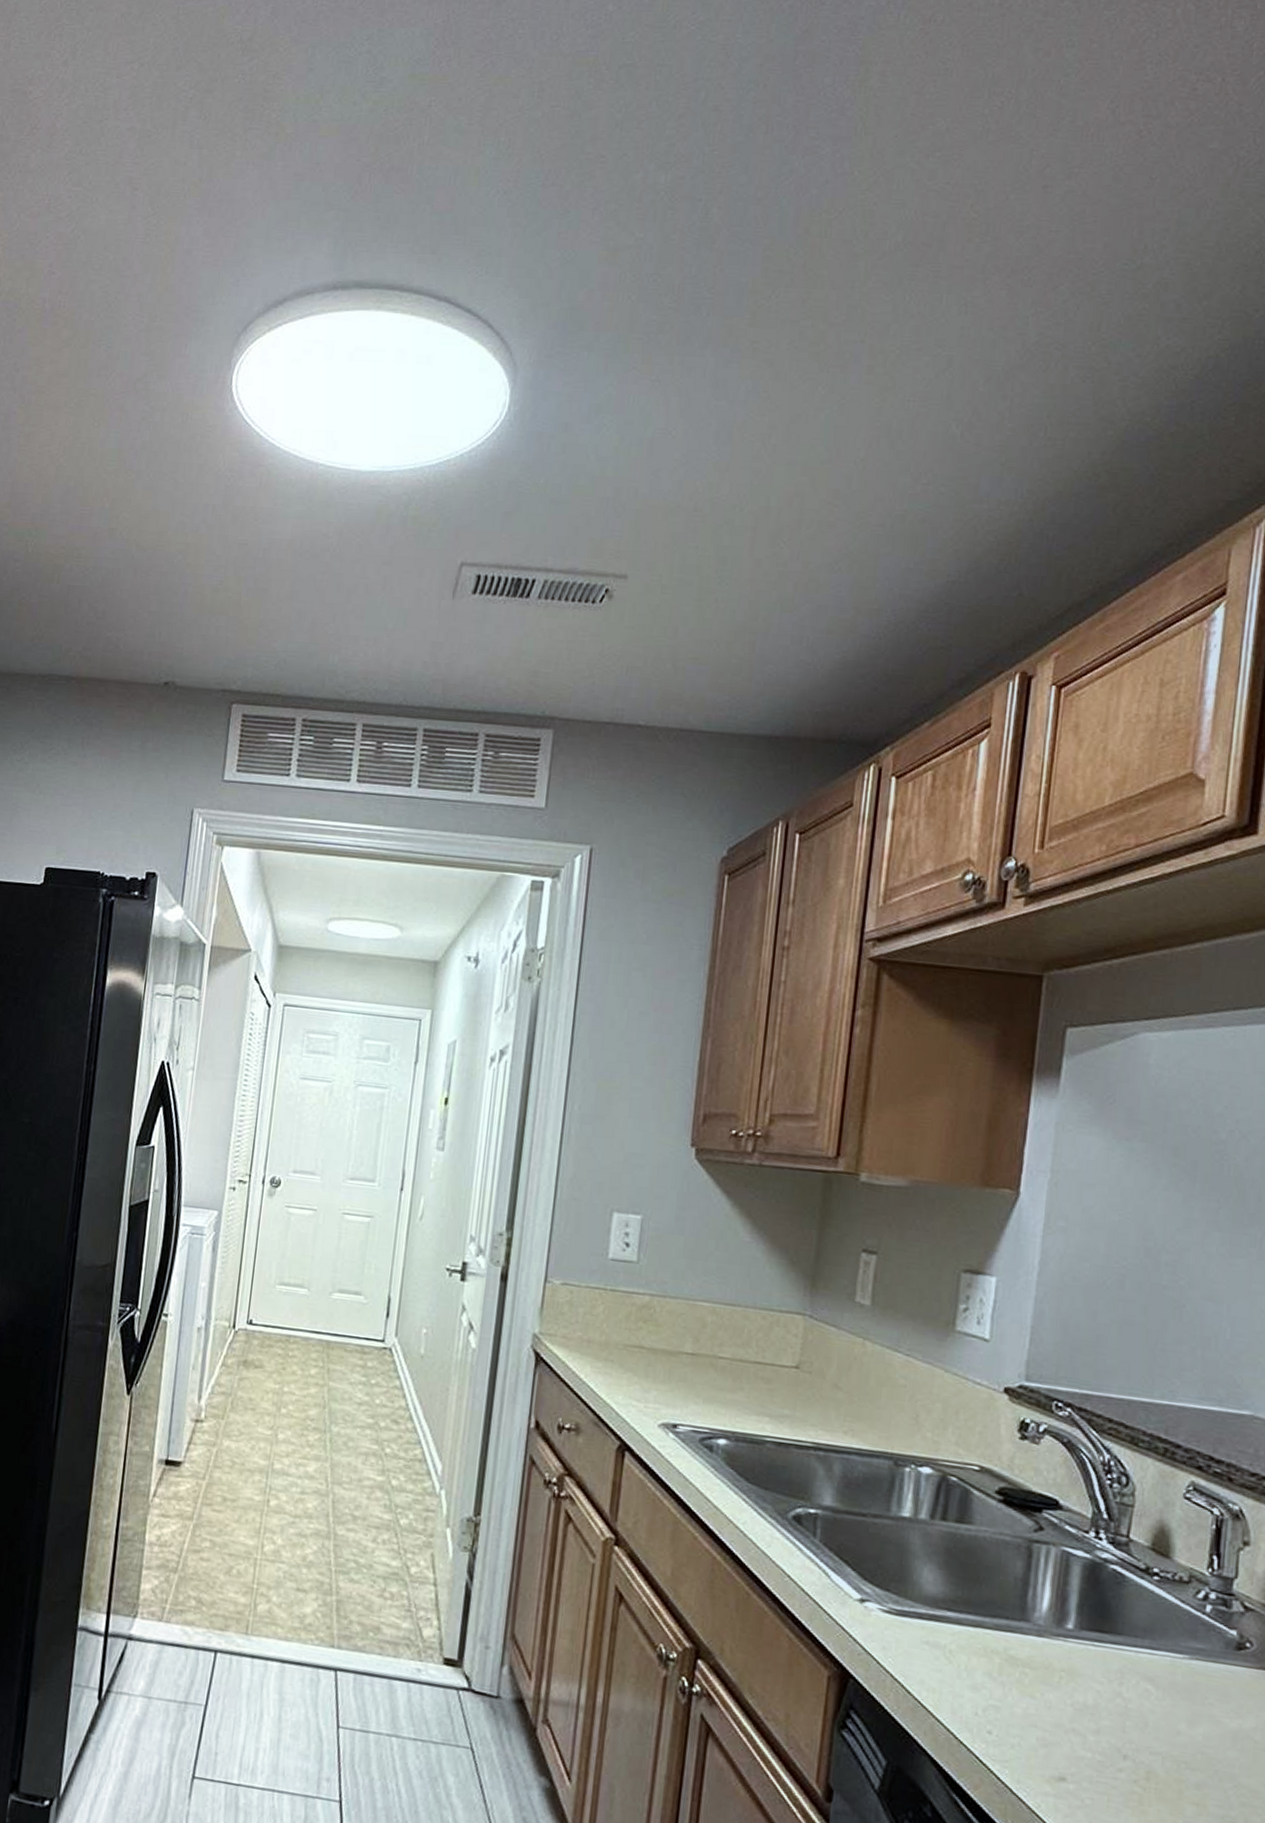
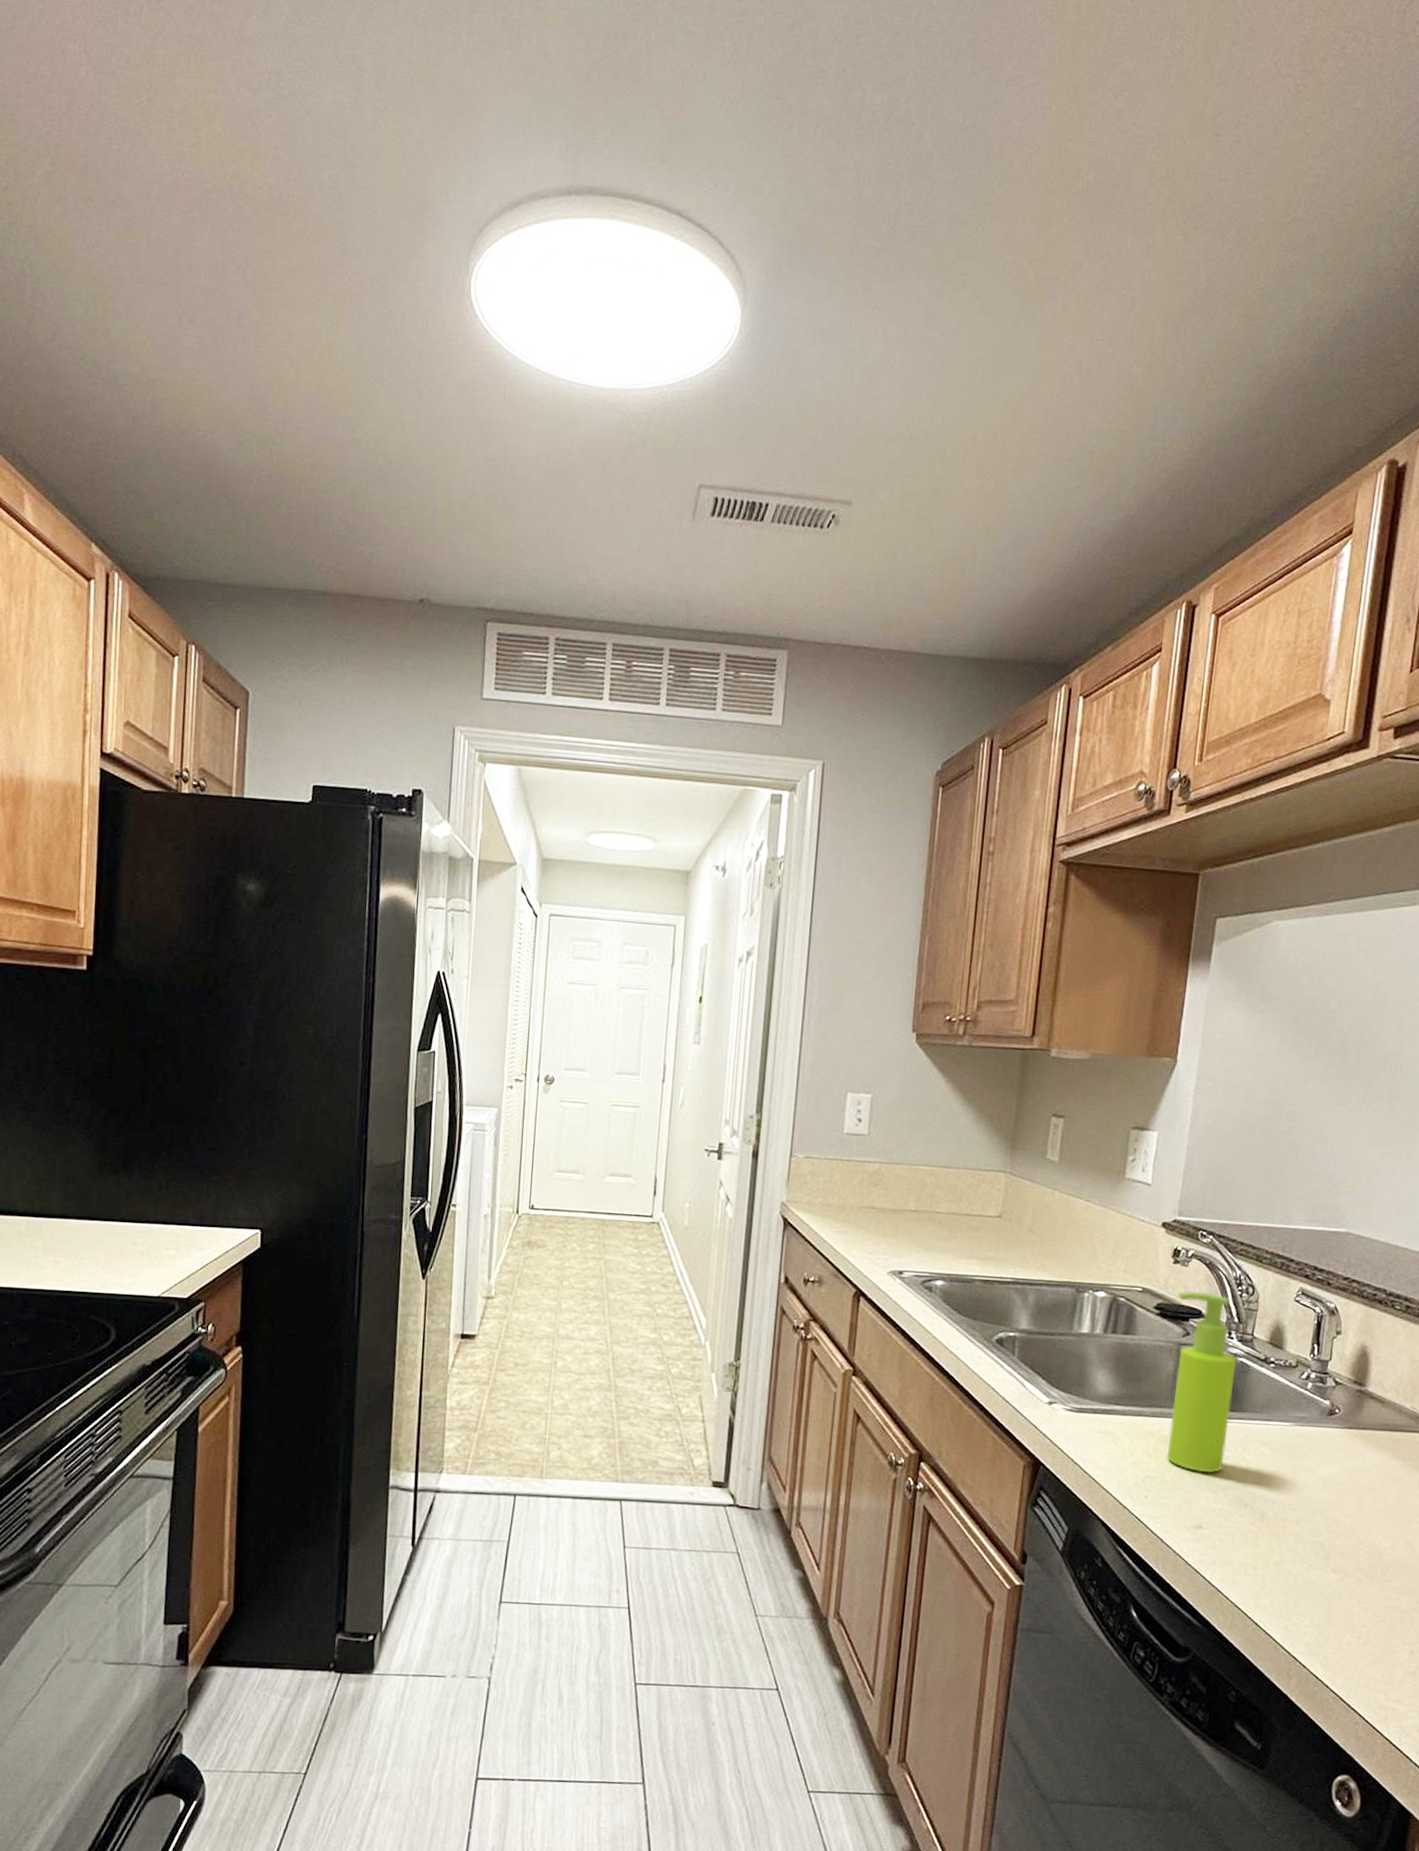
soap dispenser: none [1015,1474,1108,1711] -> present [1166,1291,1237,1474]

